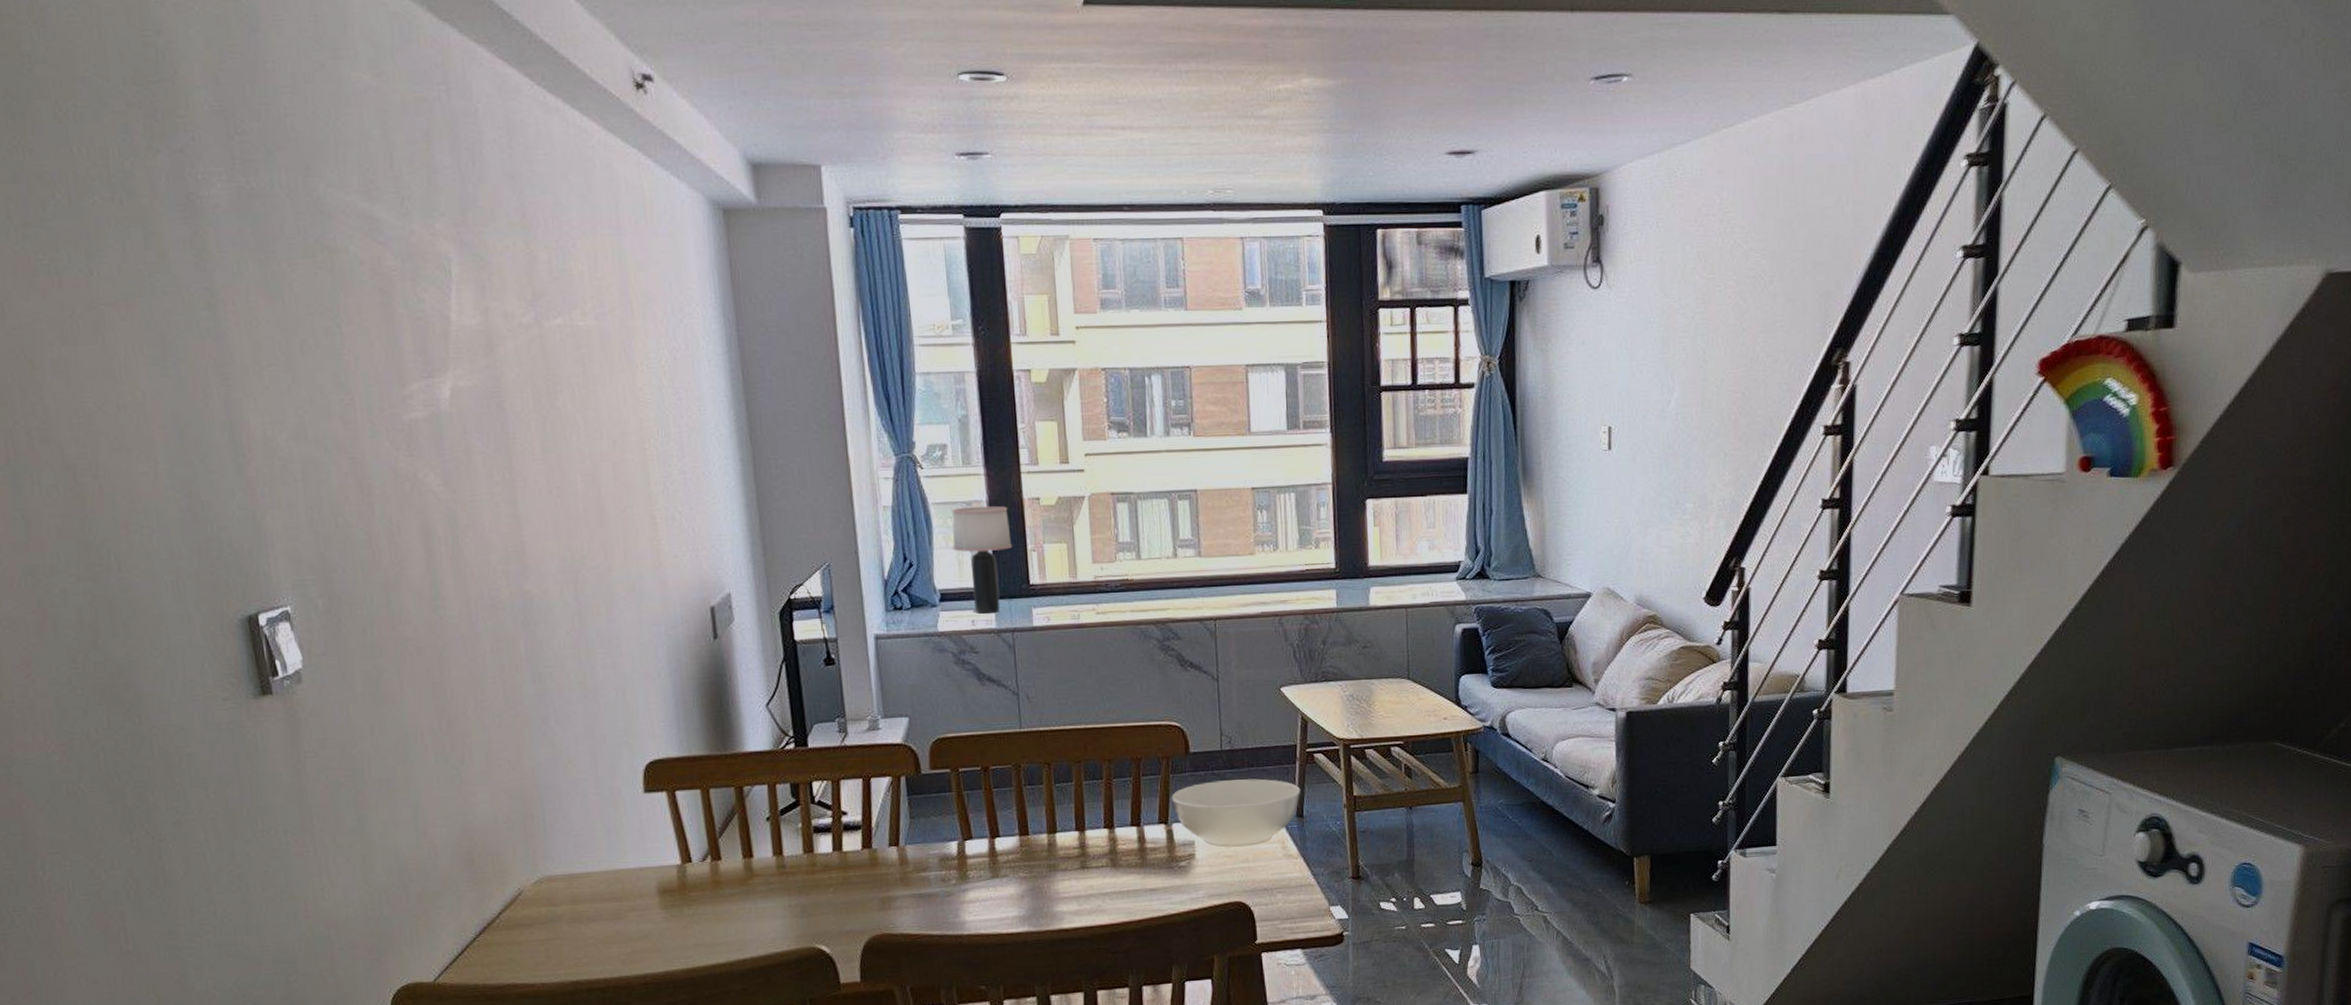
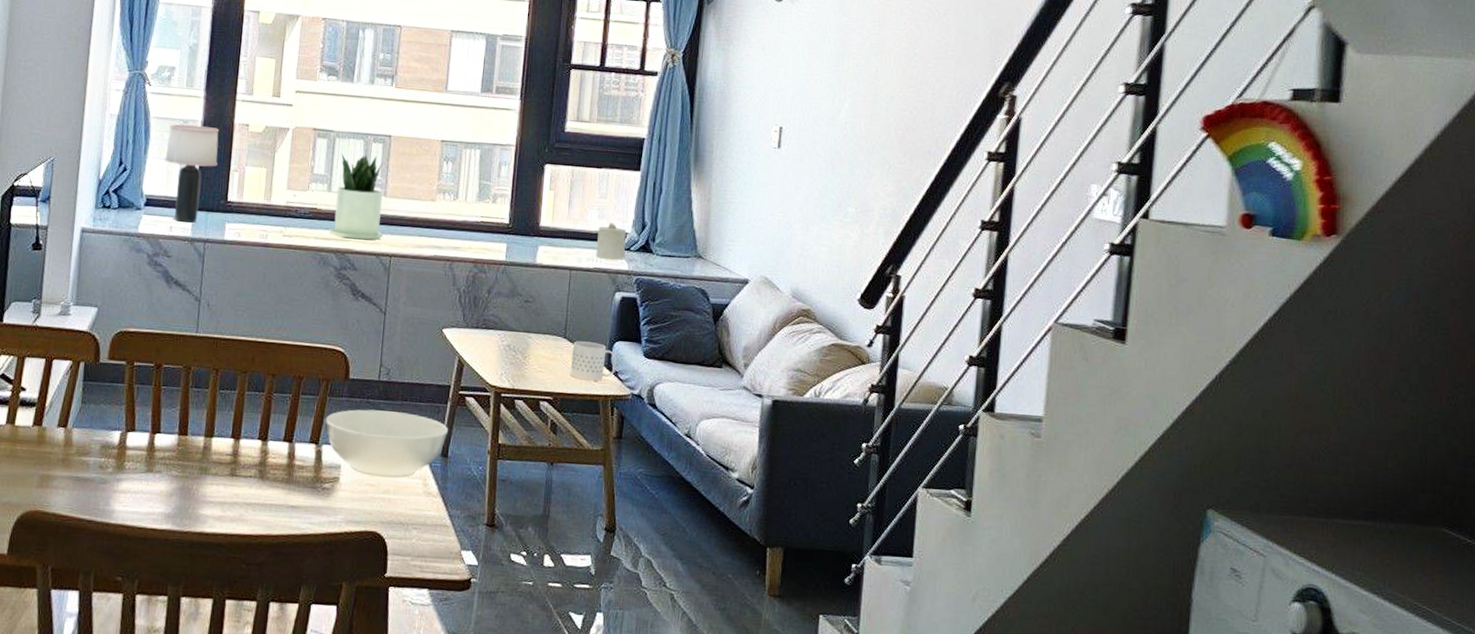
planter: none [1144,514,1204,607] -> present [328,153,384,240]
mug: none [1418,679,1465,720] -> present [569,341,617,382]
candle: none [1430,552,1462,592] -> present [595,222,627,261]

